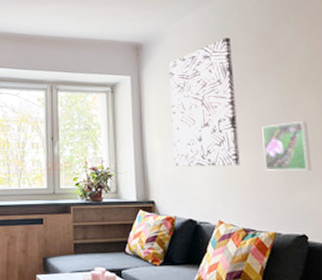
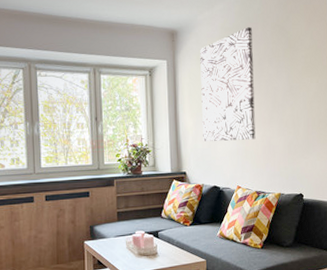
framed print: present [262,122,312,171] -> none [274,102,309,143]

